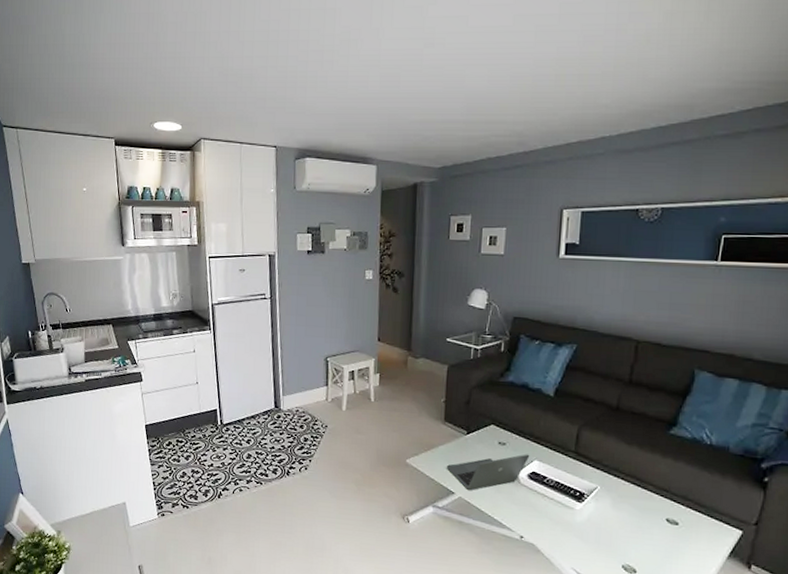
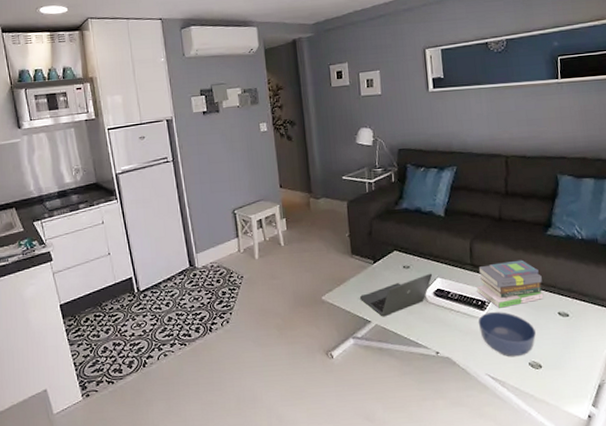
bowl: none [572,505,636,557] -> present [478,311,536,357]
books: none [577,454,654,504] -> present [476,259,544,308]

